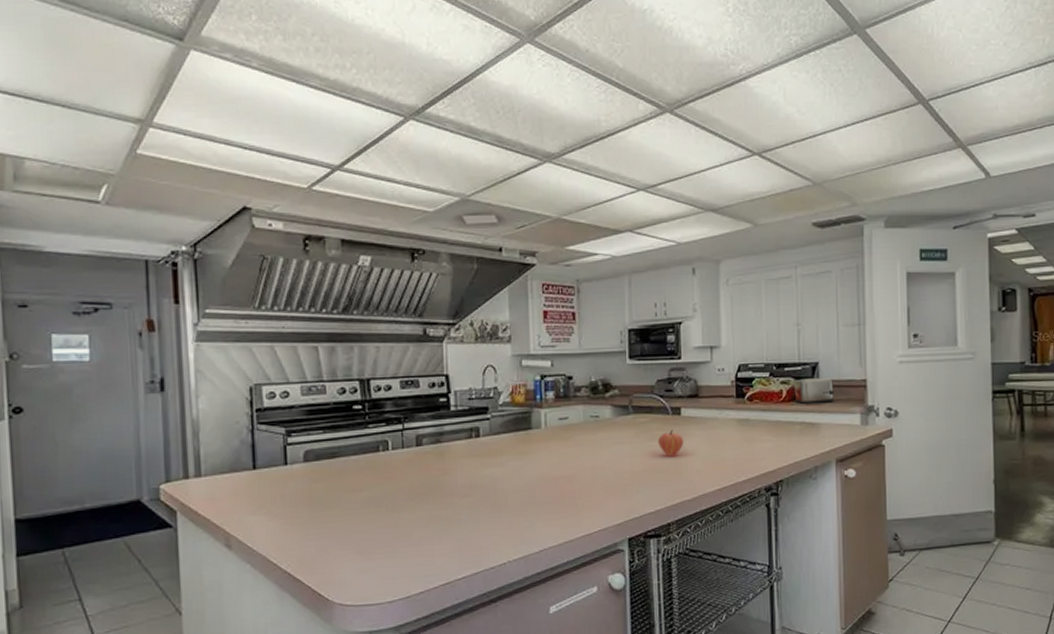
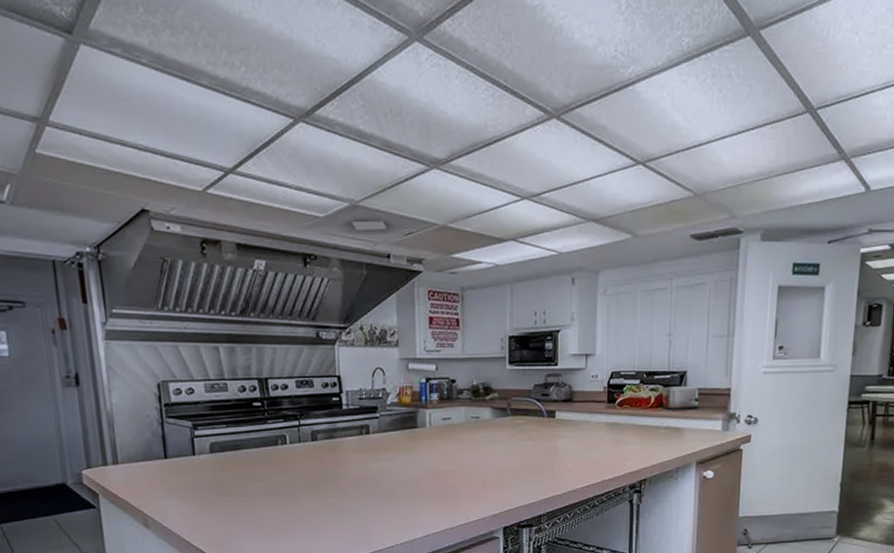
fruit: present [658,429,684,457] -> none [533,430,557,456]

